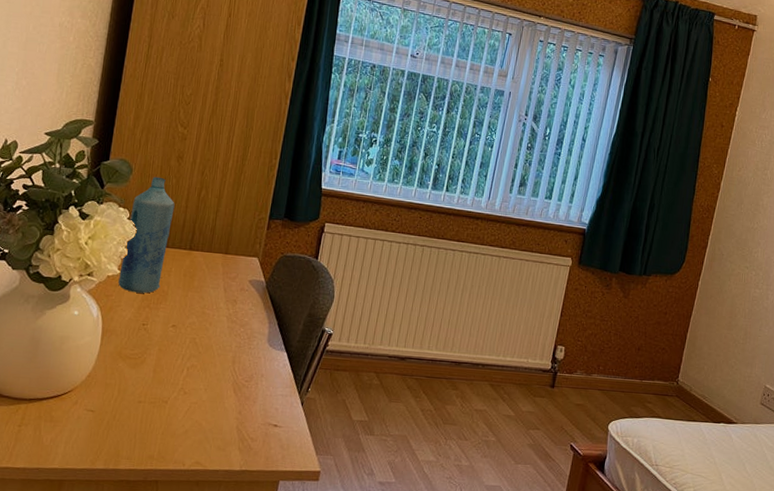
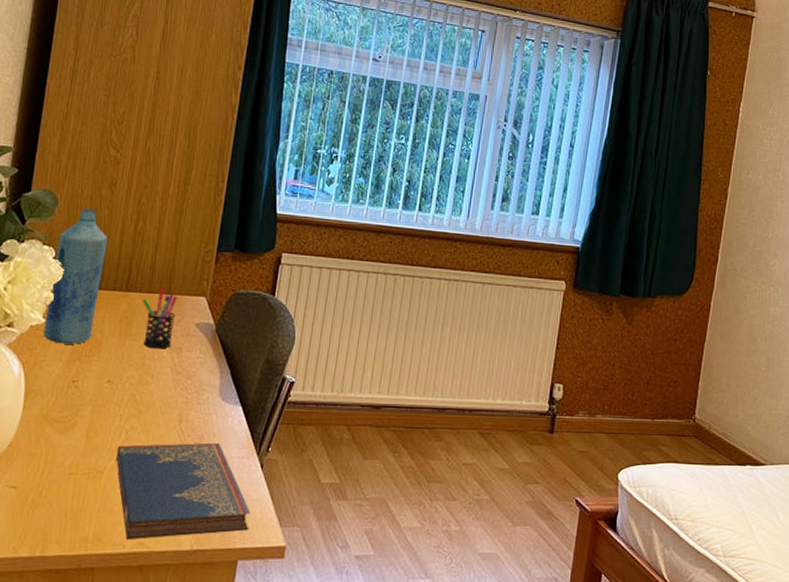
hardcover book: none [178,380,291,459] -> present [115,442,250,539]
pen holder: none [203,249,234,301] -> present [142,289,177,349]

